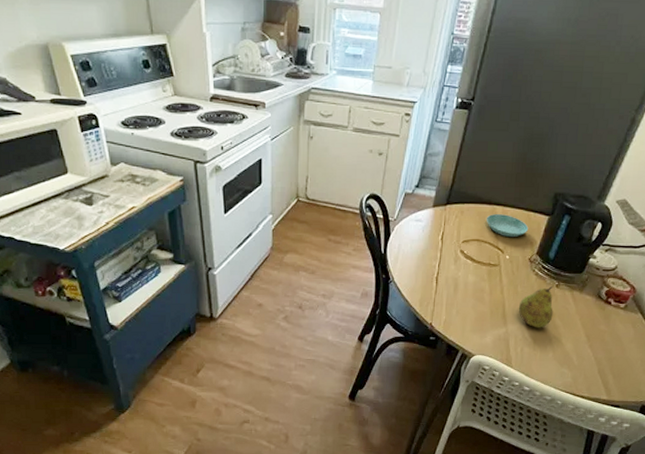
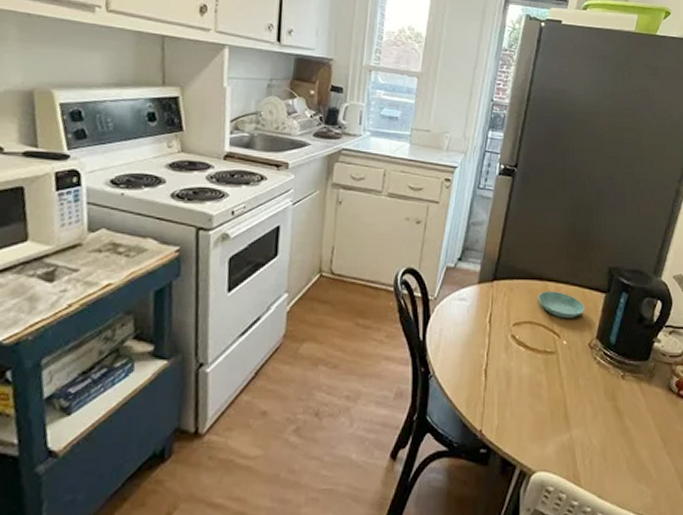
fruit: present [518,286,553,328] -> none [582,377,622,432]

